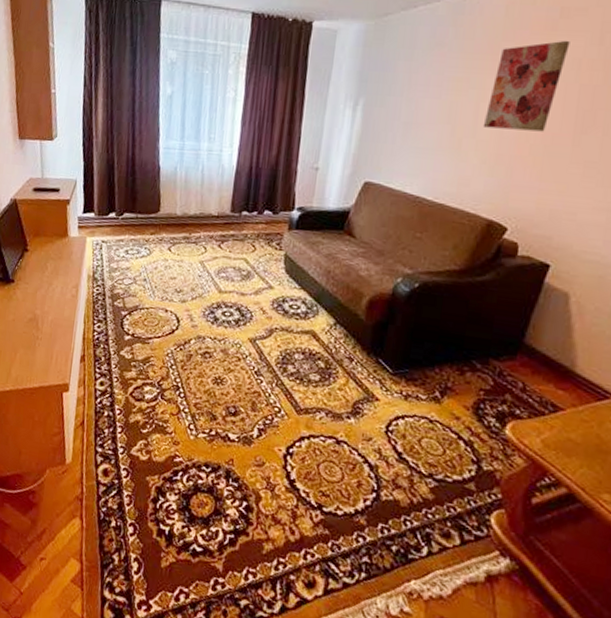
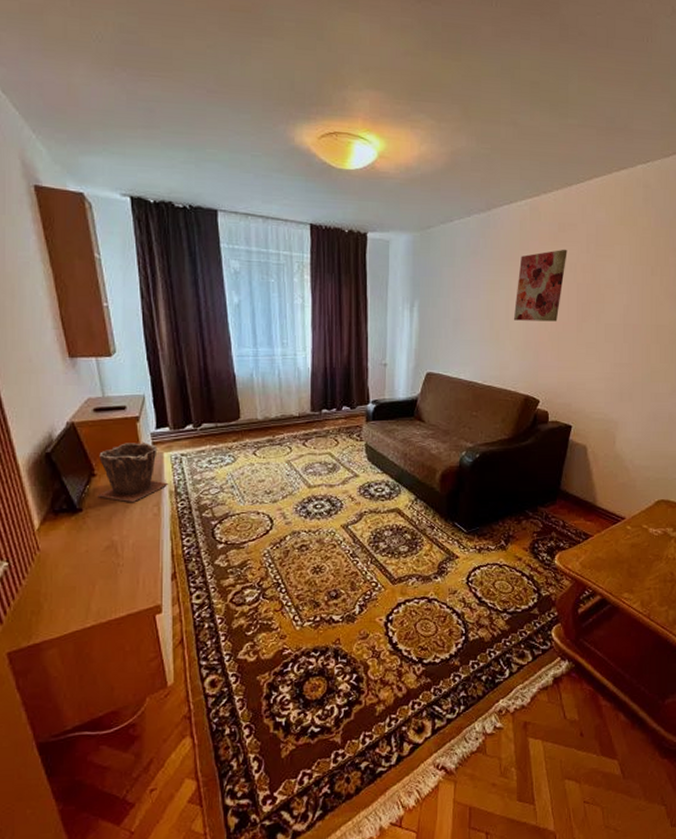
plant pot: none [28,223,88,281] -> present [98,441,169,502]

